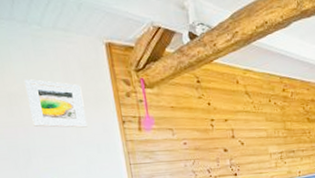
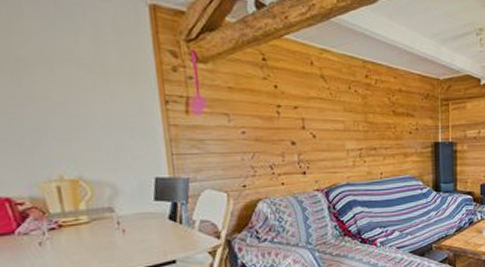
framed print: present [24,79,88,128] -> none [37,41,119,106]

